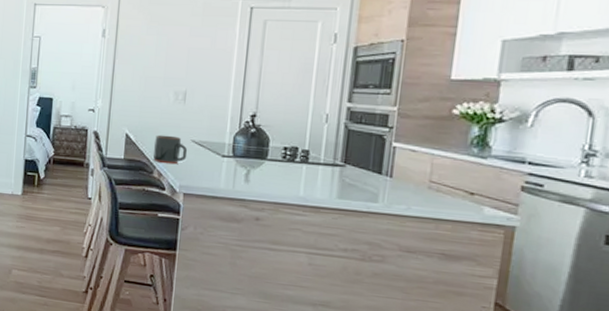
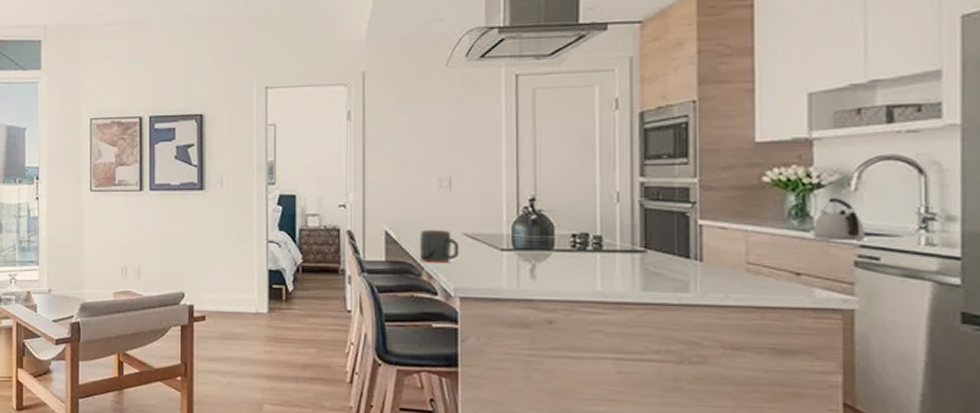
kettle: none [489,131,535,170] -> present [812,198,865,242]

